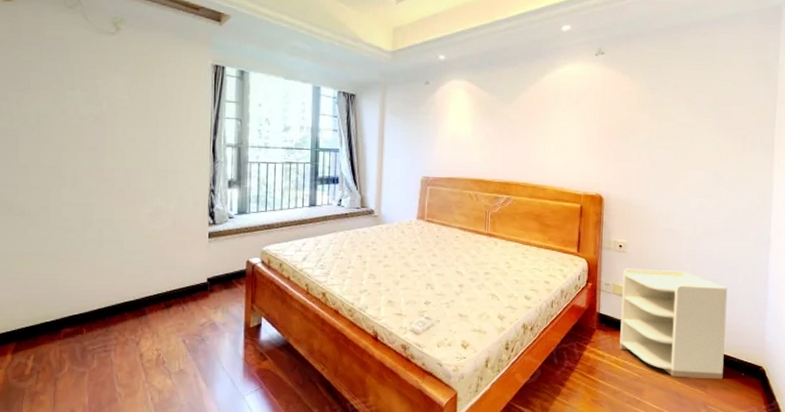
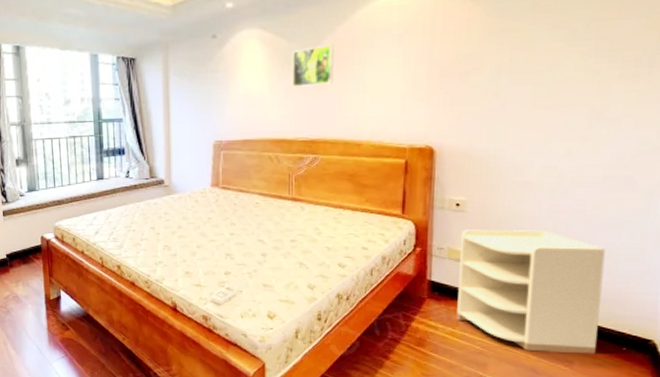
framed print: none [492,100,526,135] -> present [292,44,334,87]

